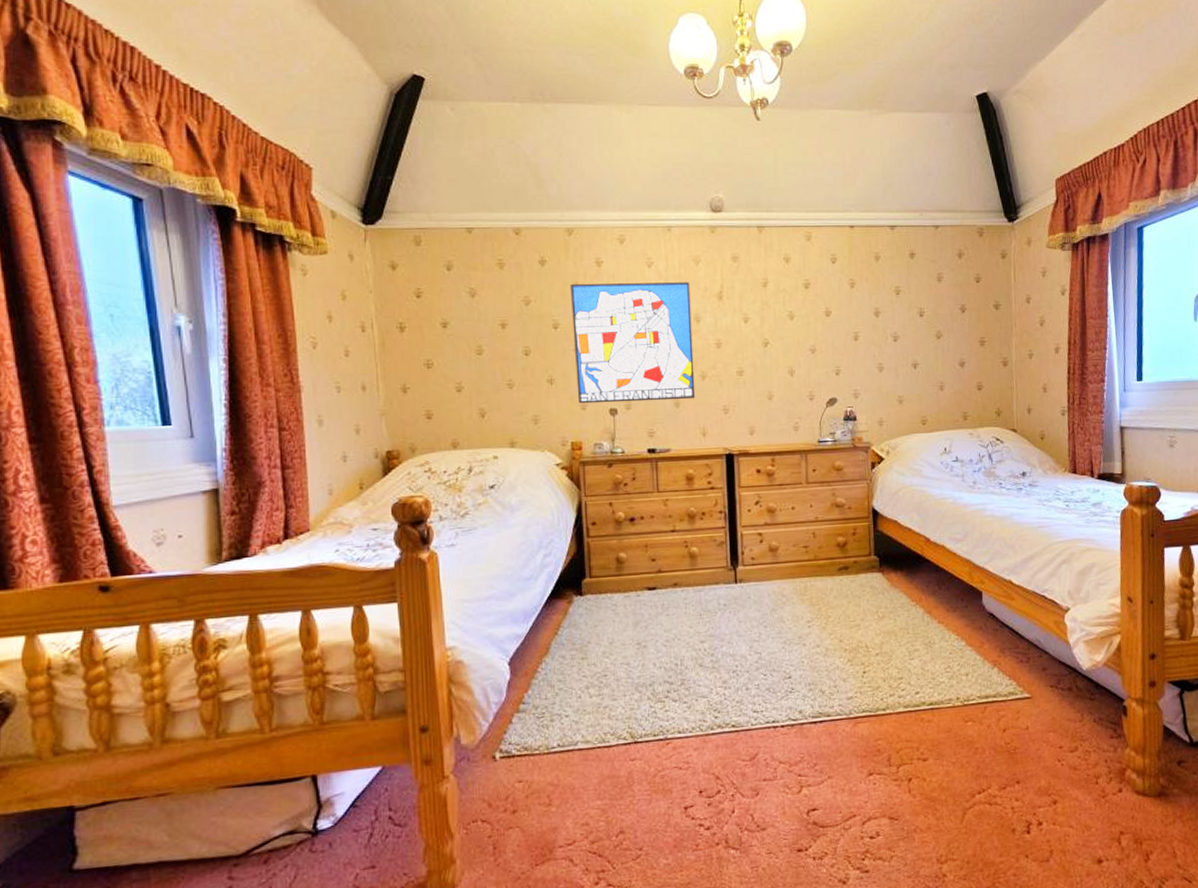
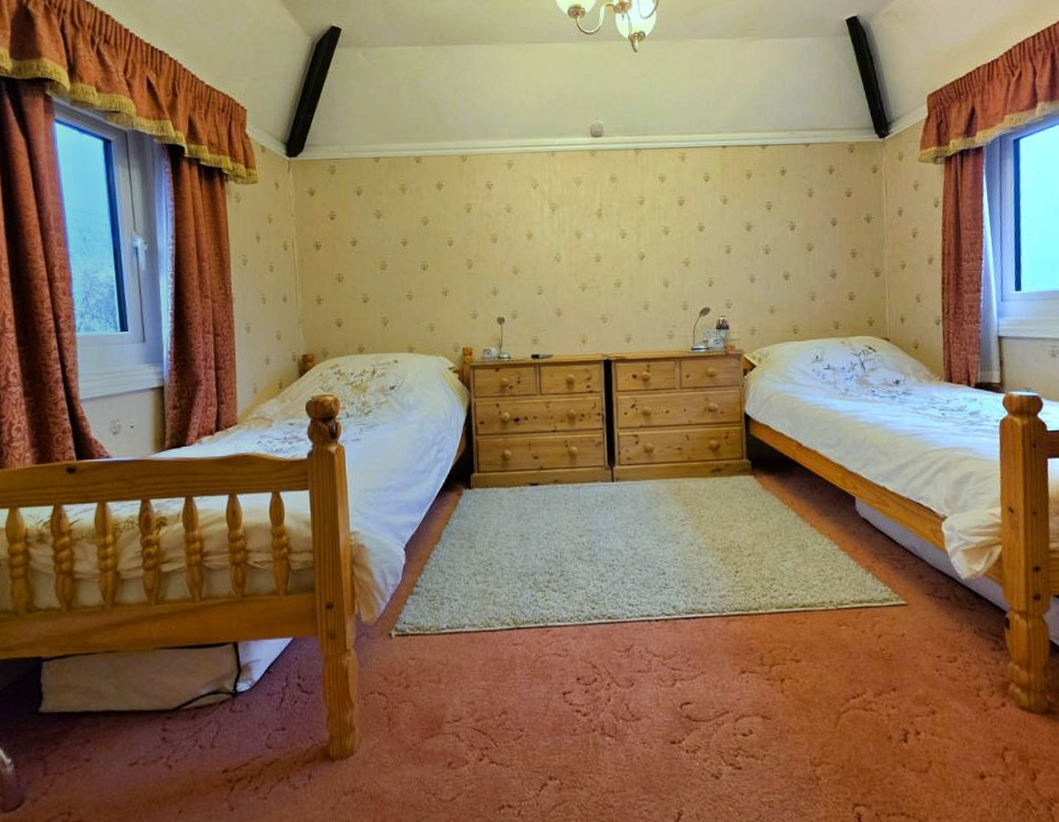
wall art: present [571,282,696,404] -> none [464,201,576,313]

